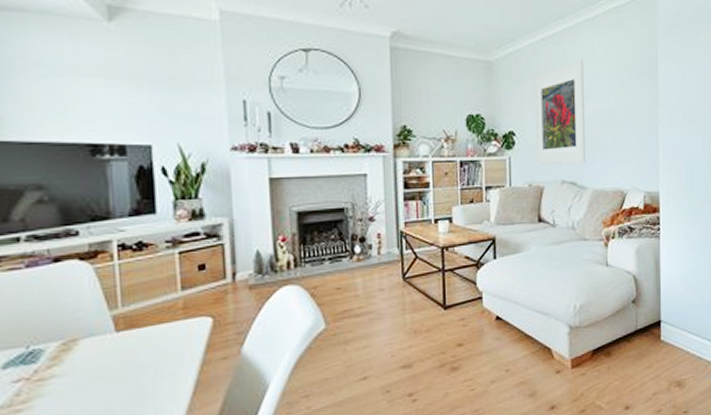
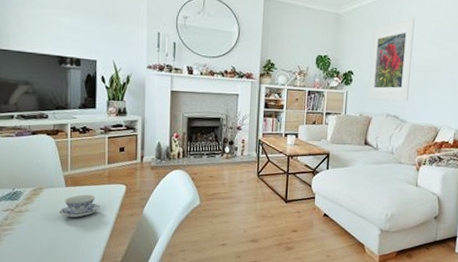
teacup: none [108,338,174,376] -> present [59,194,100,218]

